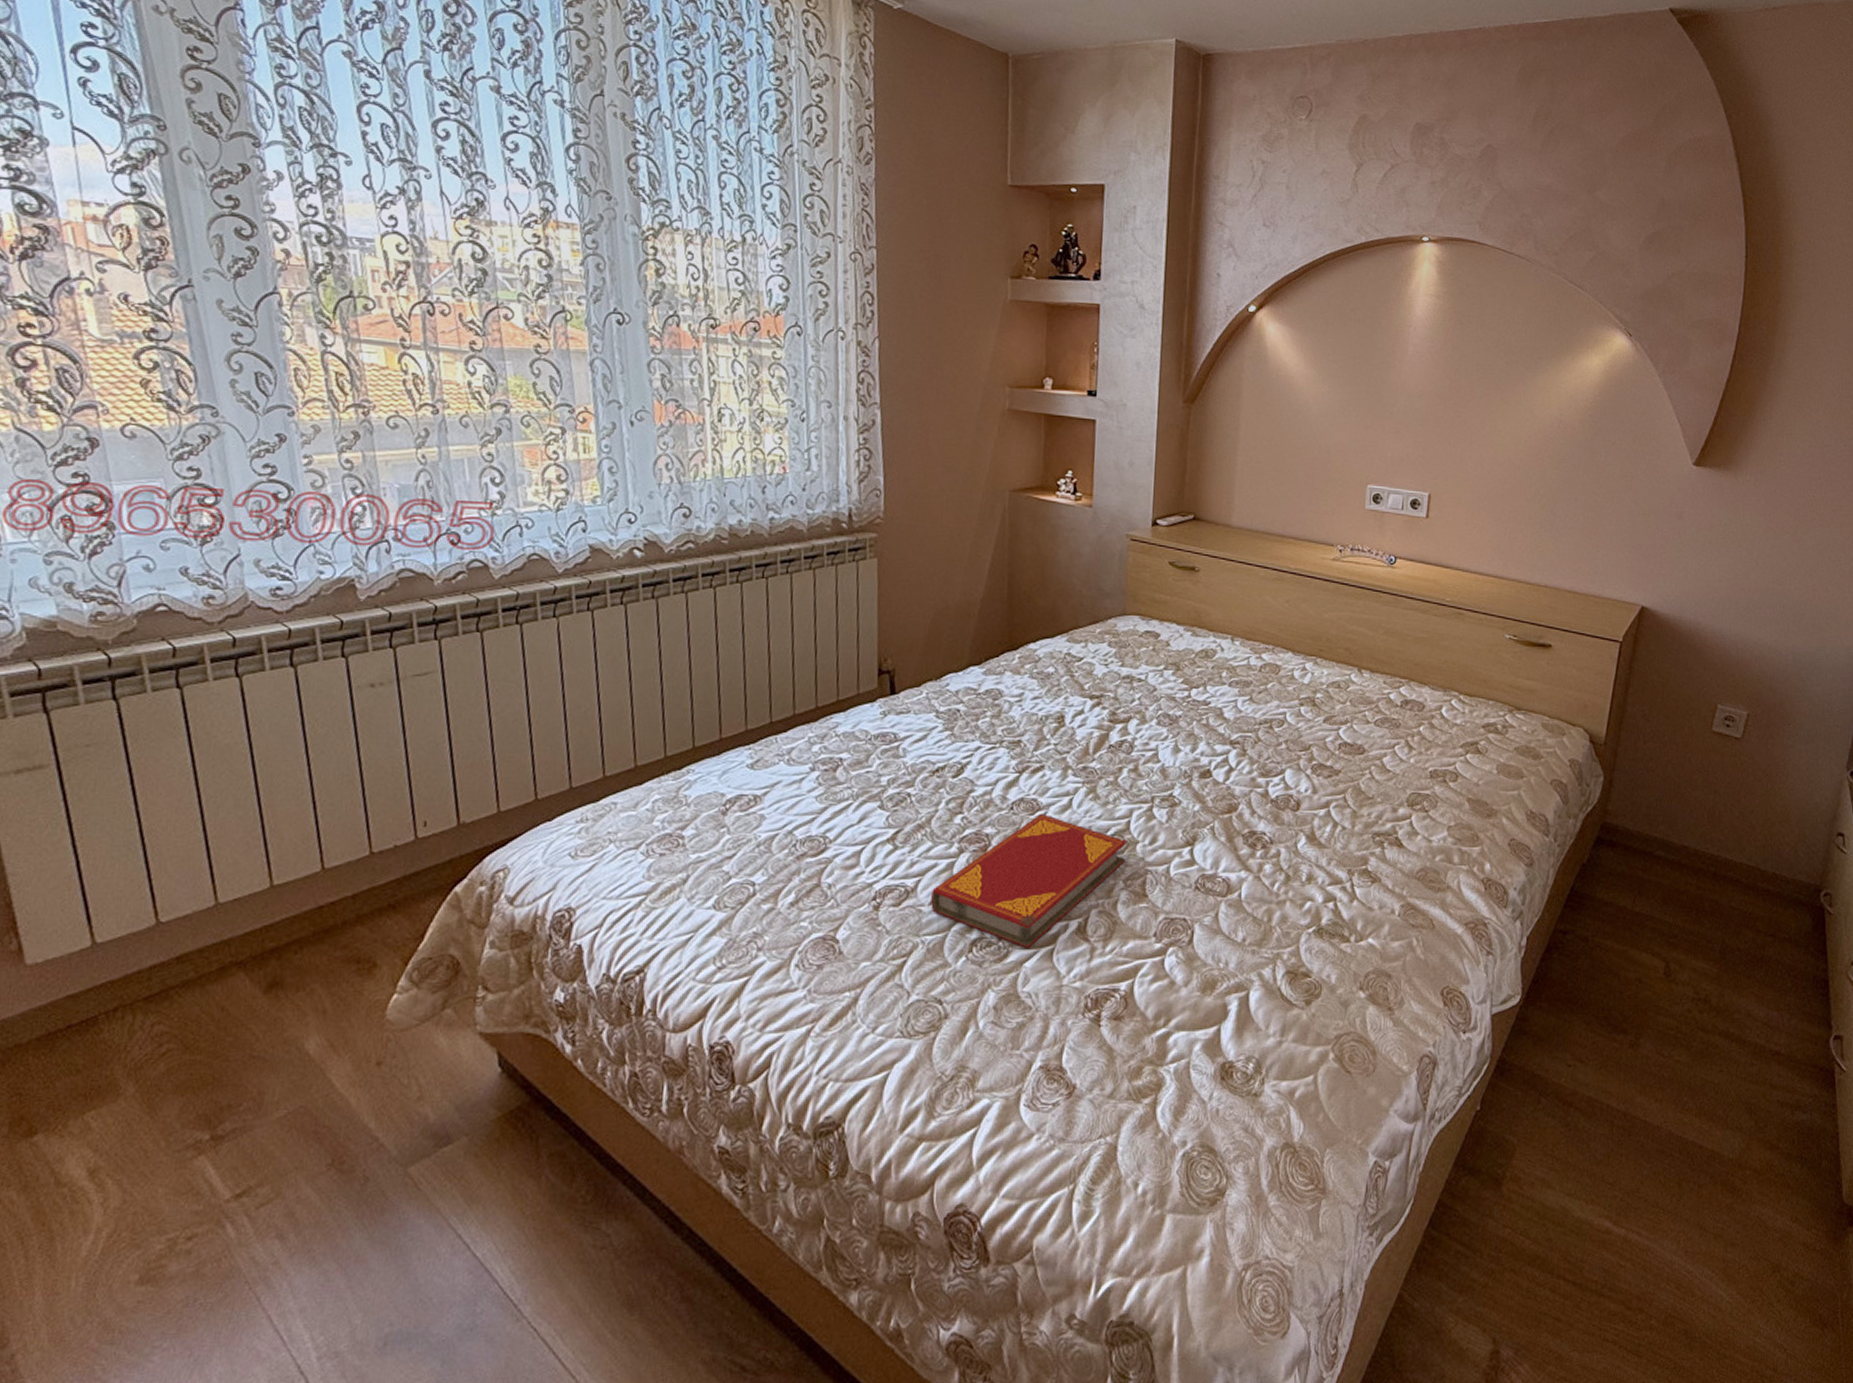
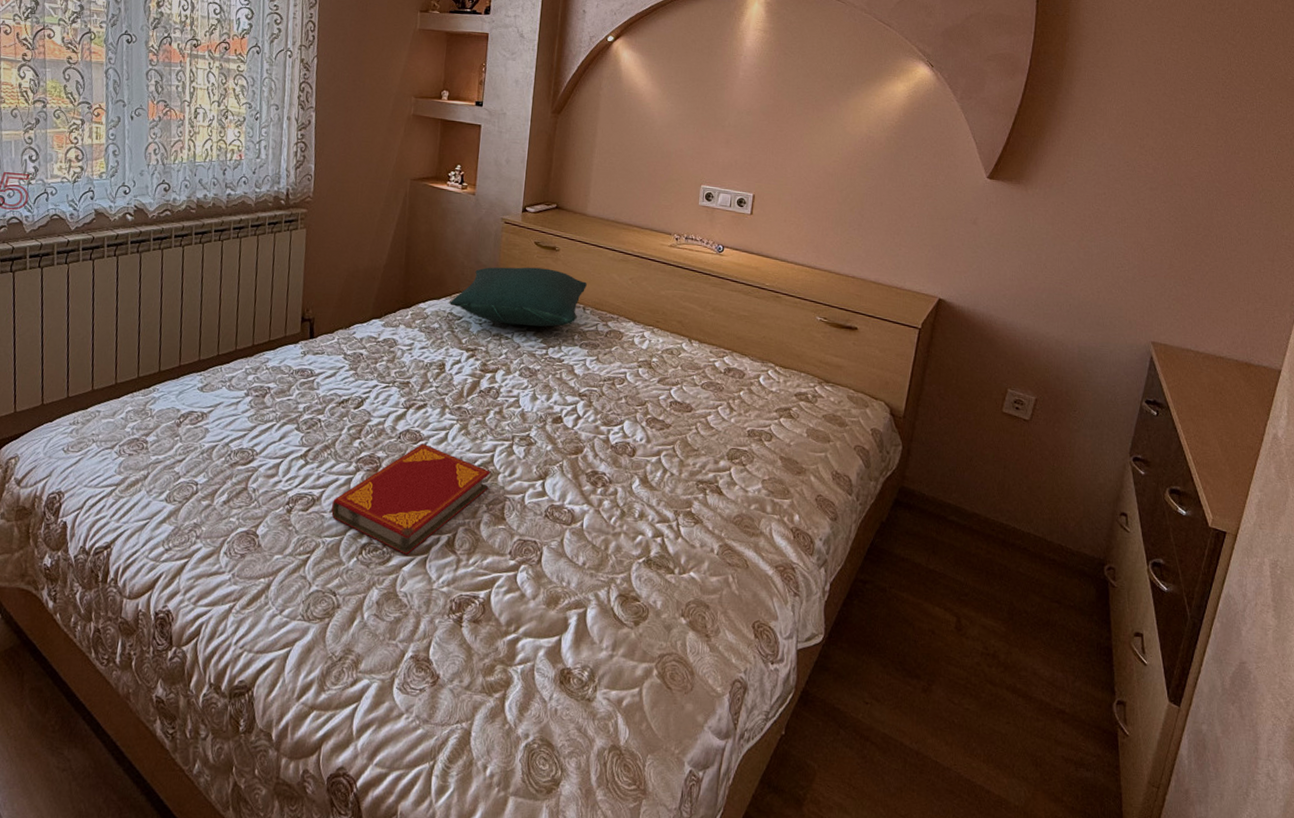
pillow: none [1066,592,1235,665] -> present [449,267,587,327]

